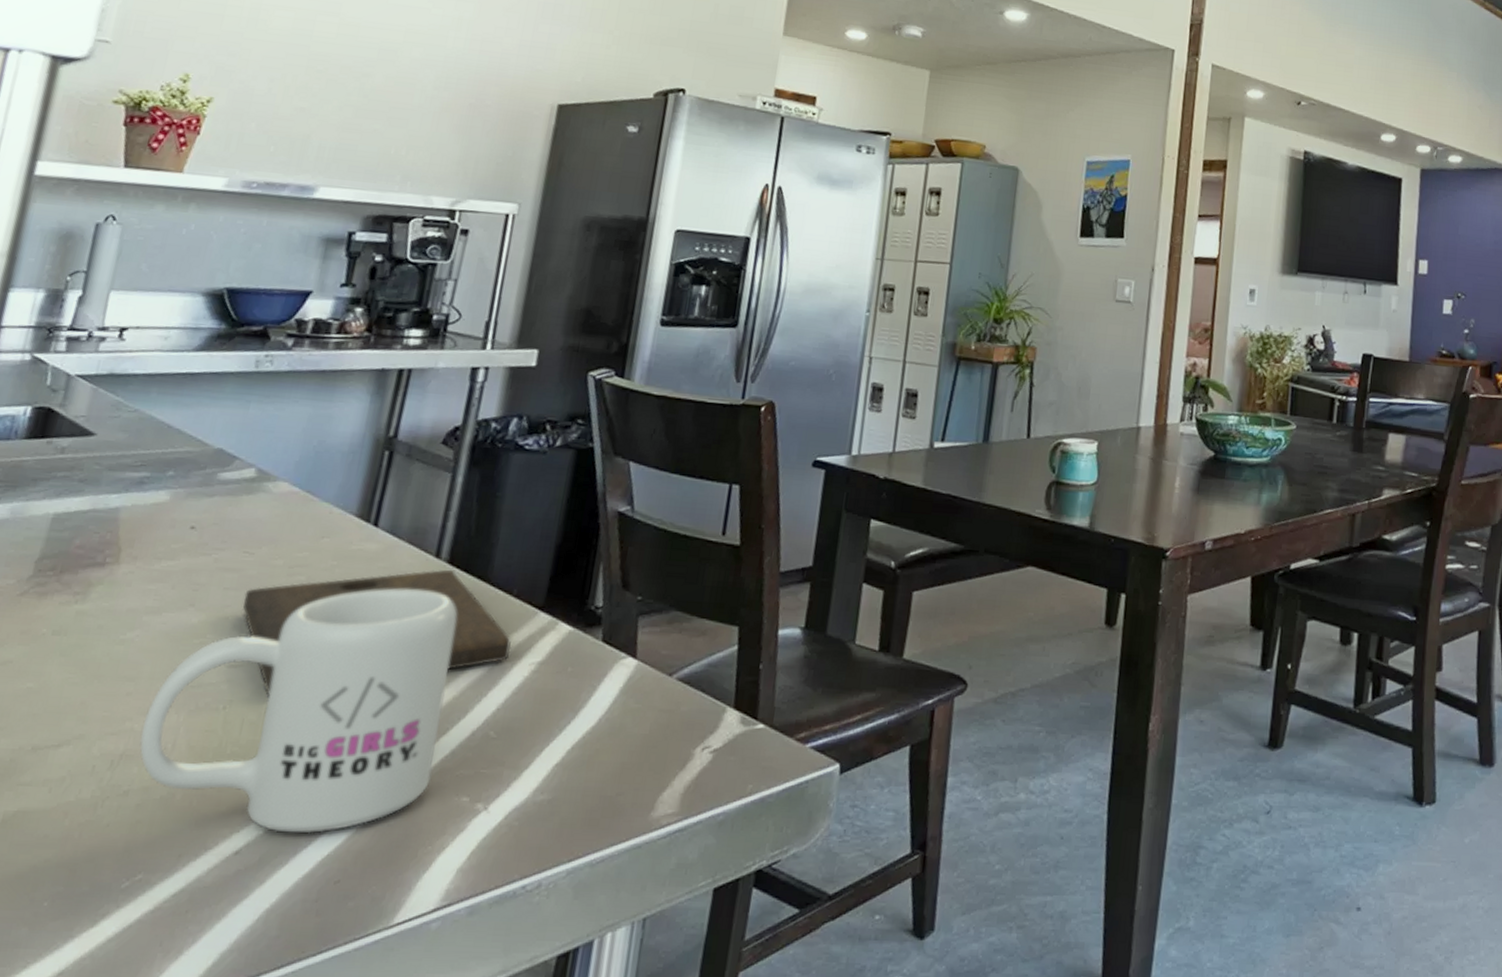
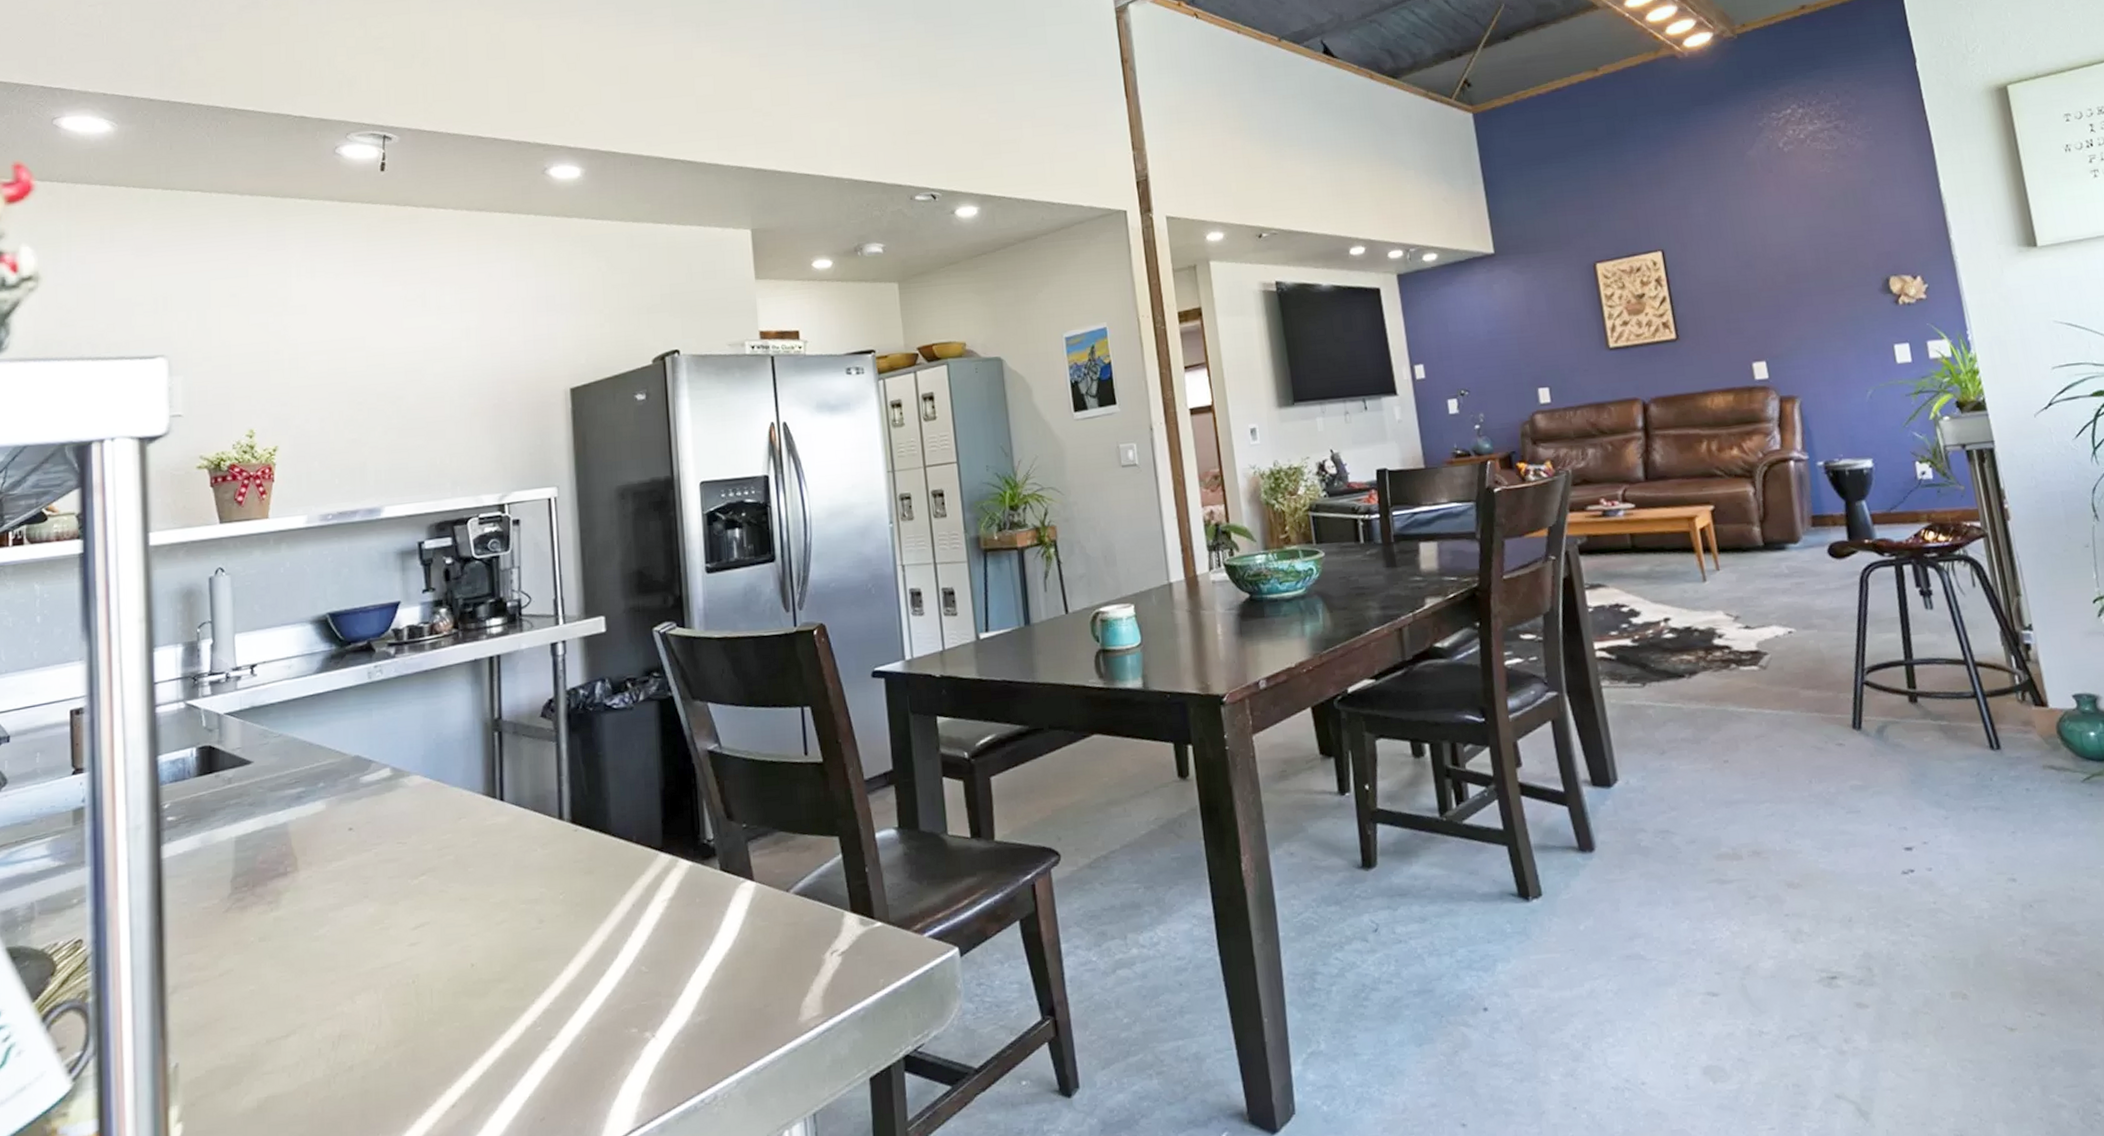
mug: present [139,588,458,834] -> none [350,850,600,1084]
cutting board: present [242,569,511,696] -> none [407,828,643,966]

